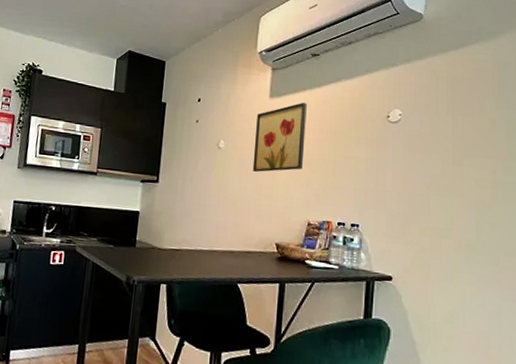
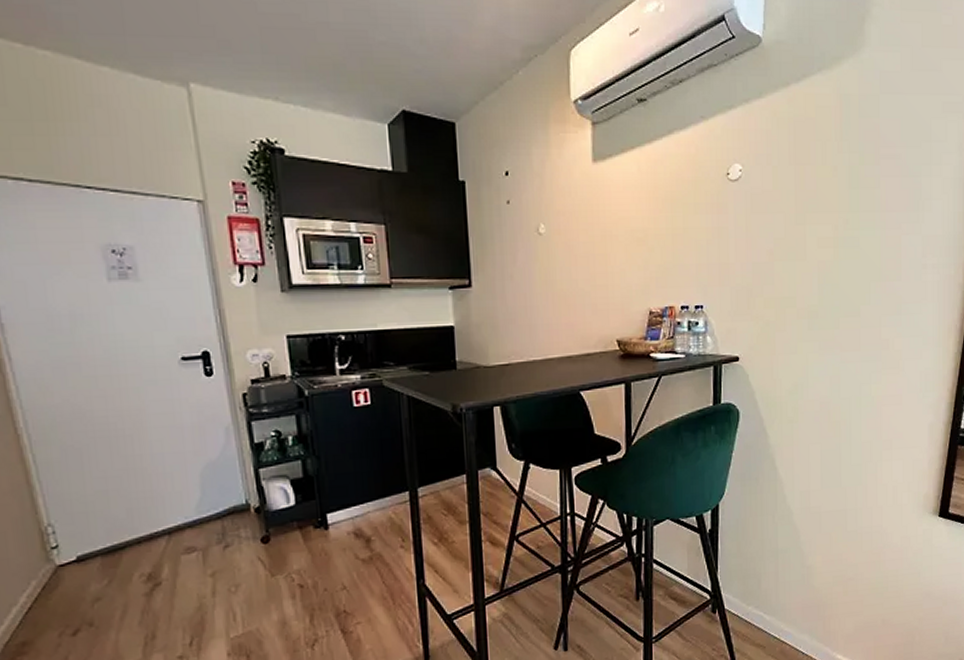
wall art: present [252,102,307,172] -> none [580,164,639,258]

